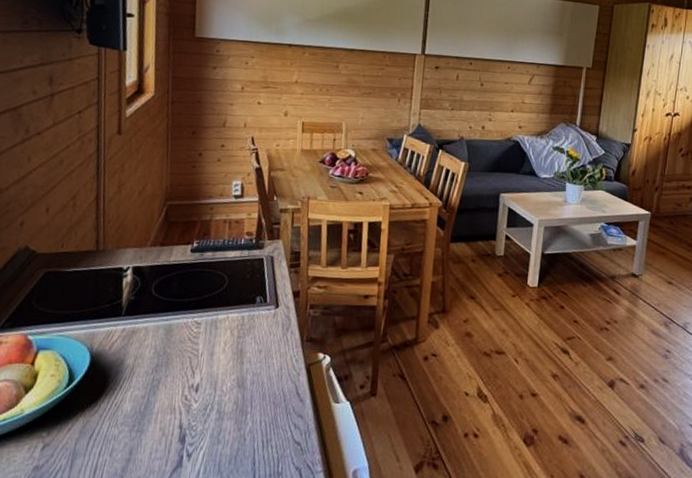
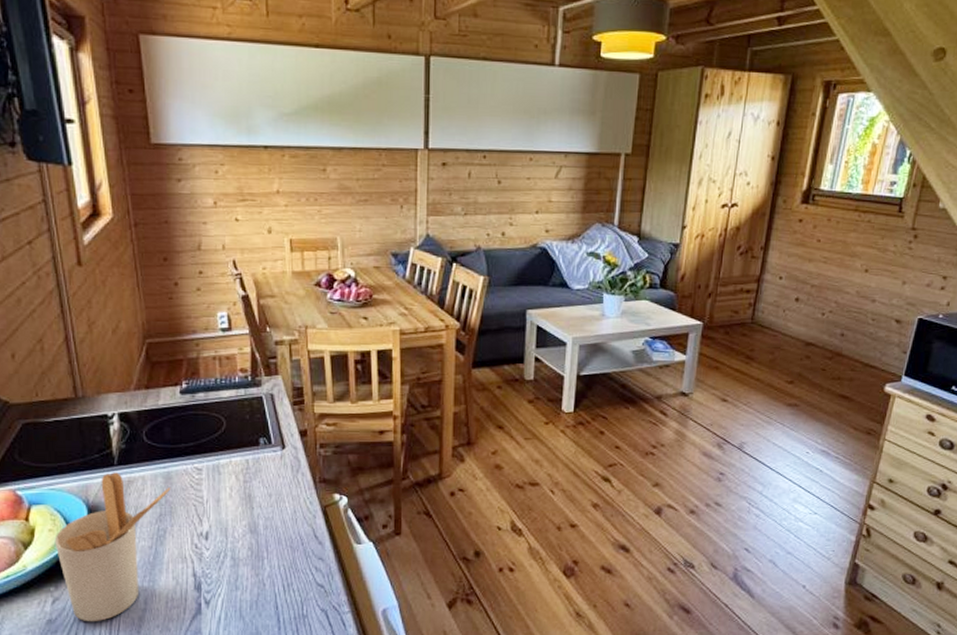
utensil holder: none [54,322,171,471] -> present [54,472,171,622]

